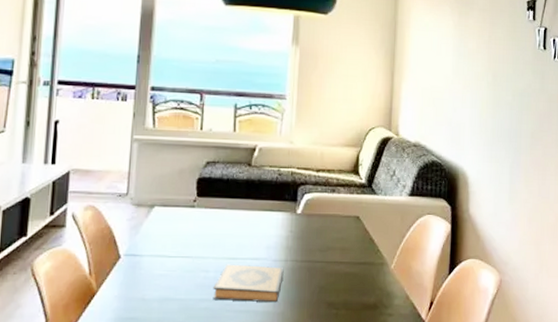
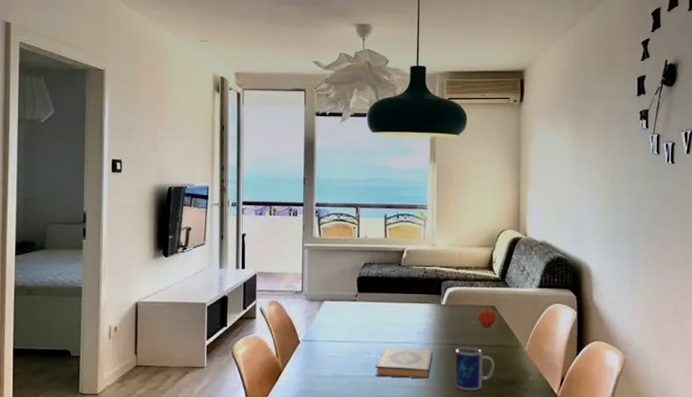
mug: none [308,264,356,317] -> present [455,347,495,391]
apple: none [338,220,361,242] -> present [477,309,497,328]

